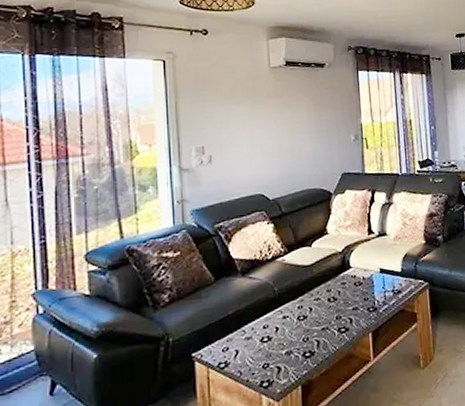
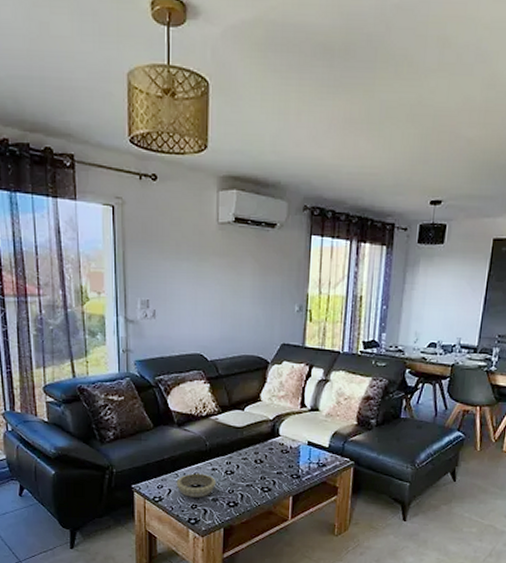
decorative bowl: none [243,324,289,356] -> present [176,473,217,497]

